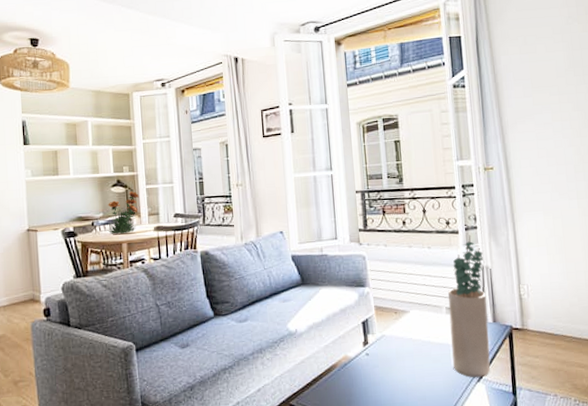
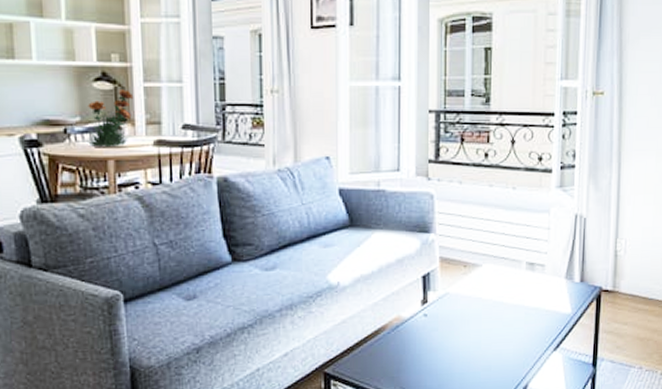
vase: present [448,235,491,378] -> none [527,175,578,346]

